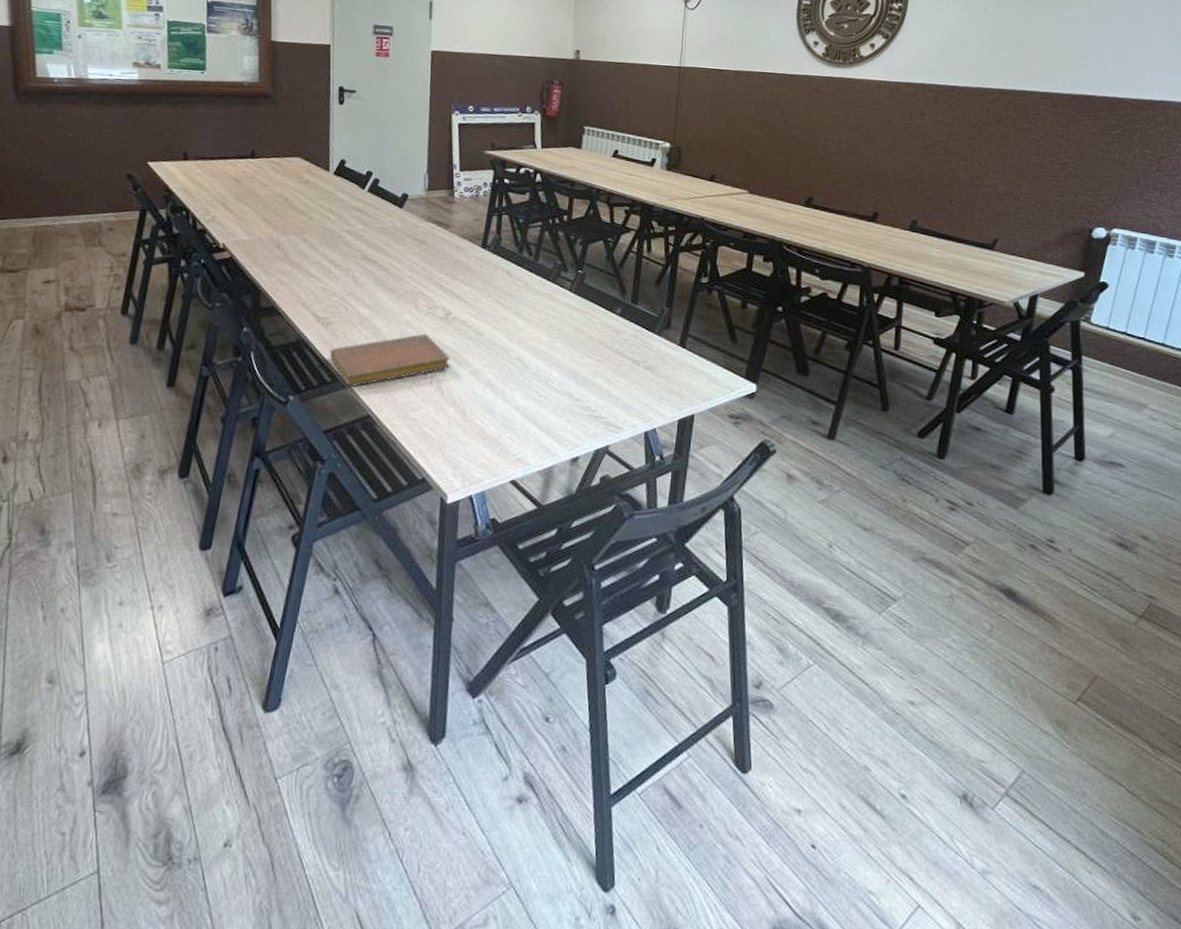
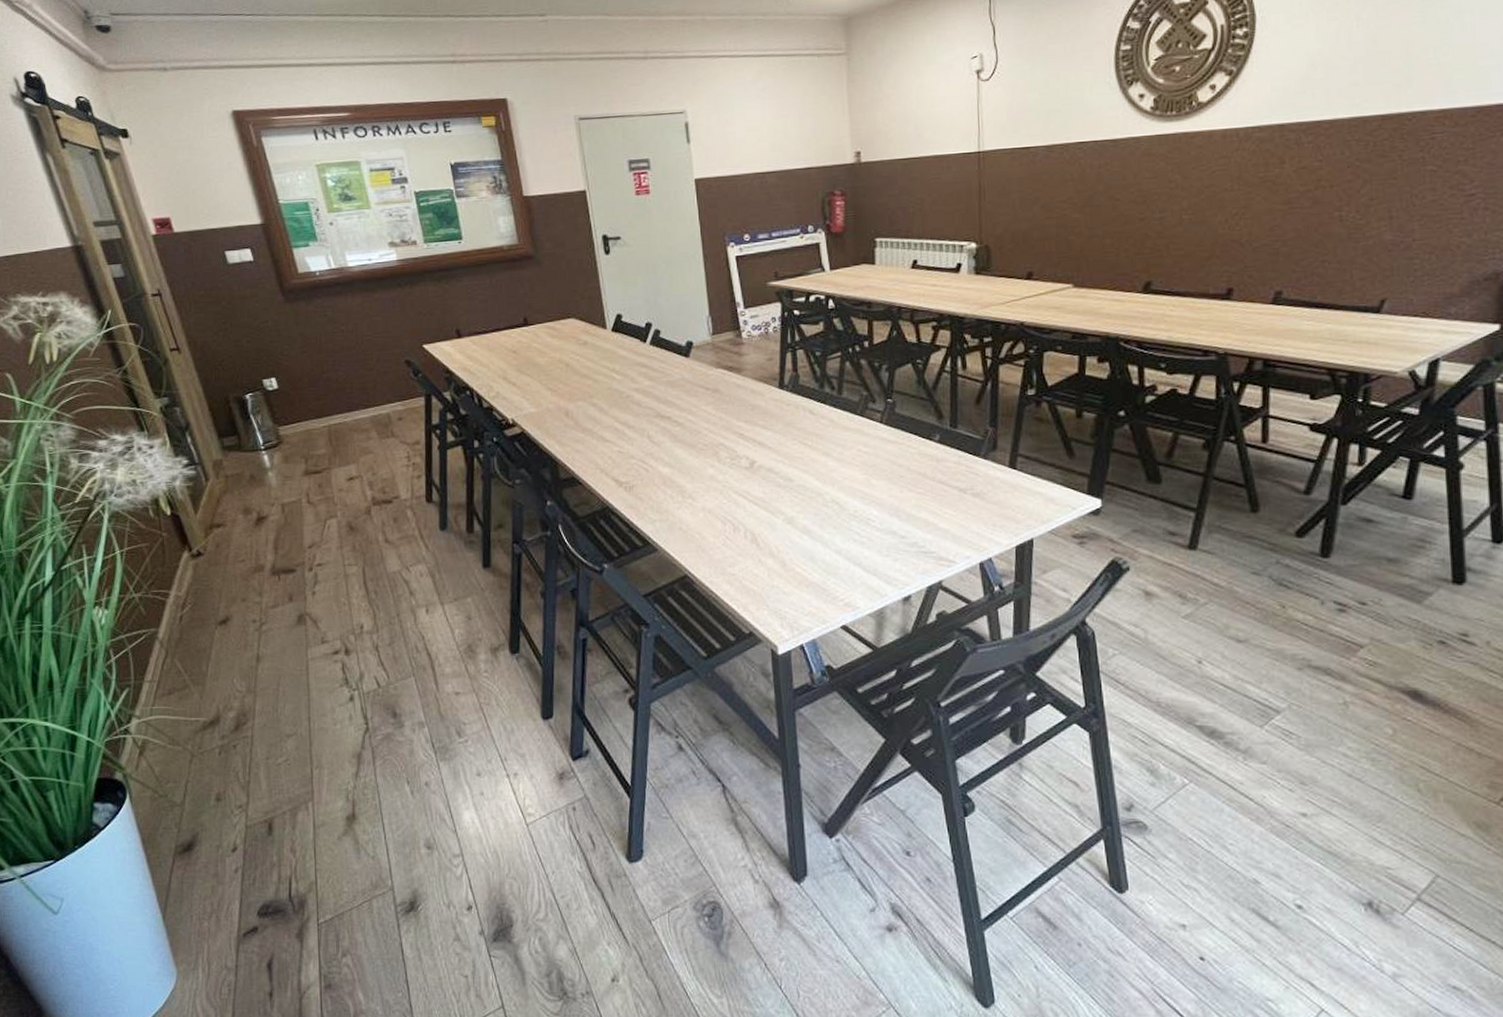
notebook: present [330,334,450,387] -> none [637,486,762,549]

